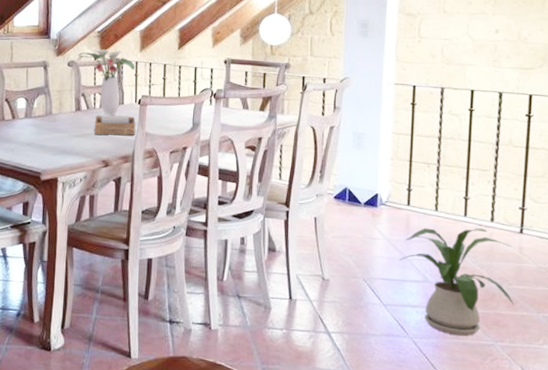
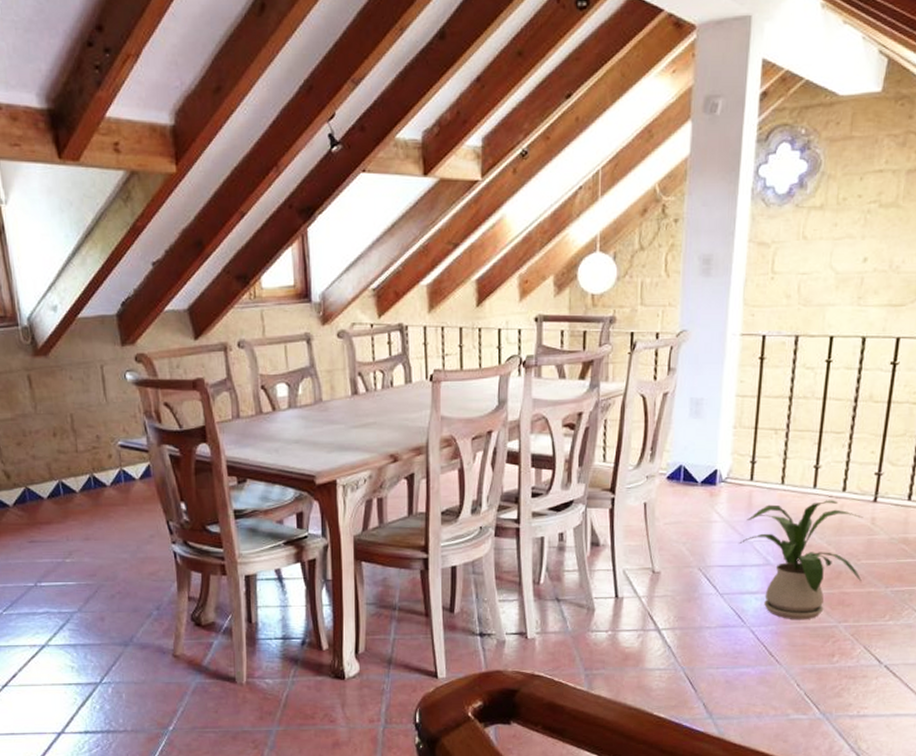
flower arrangement: present [78,48,135,116] -> none [349,311,423,398]
napkin holder: present [94,115,136,136] -> none [376,397,429,423]

